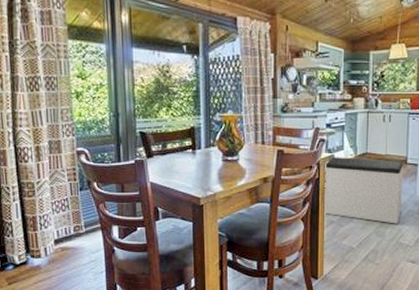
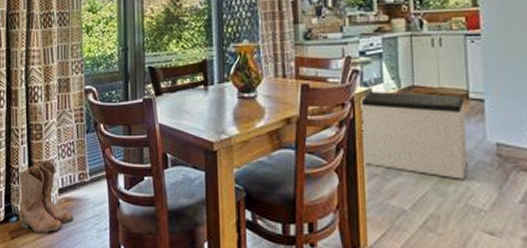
boots: none [12,214,71,278] -> present [18,159,74,233]

